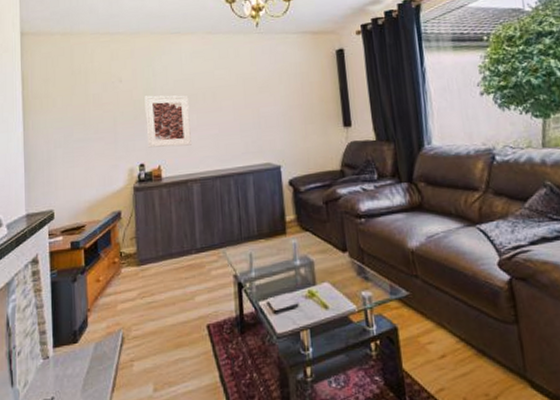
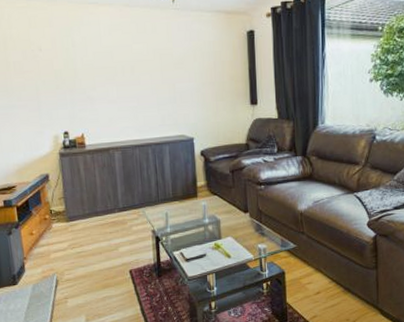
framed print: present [144,95,191,148] -> none [65,66,112,117]

